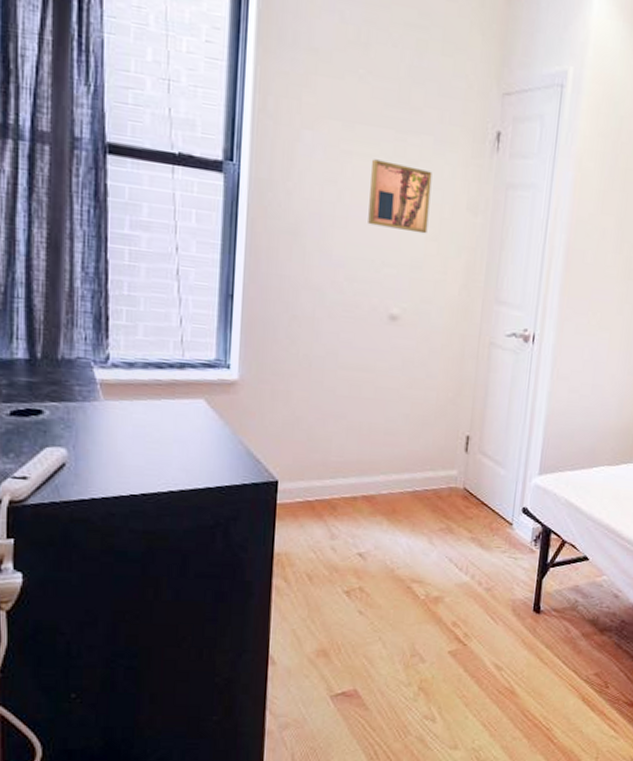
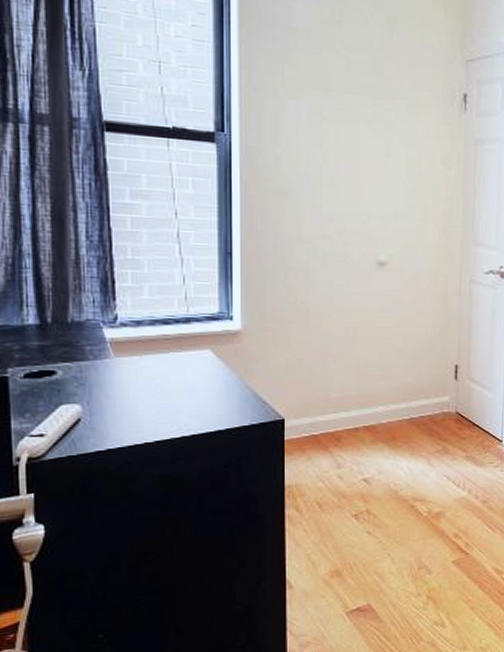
wall art: present [368,159,433,234] -> none [352,123,408,188]

